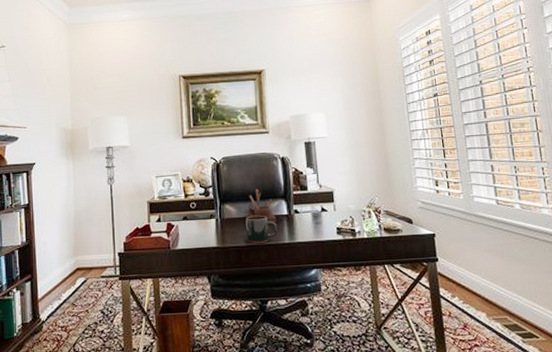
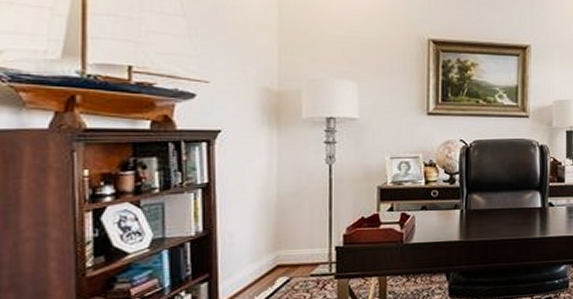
mug: present [245,215,278,243] -> none [493,207,529,237]
desk organizer: present [247,189,277,224] -> none [498,178,529,217]

